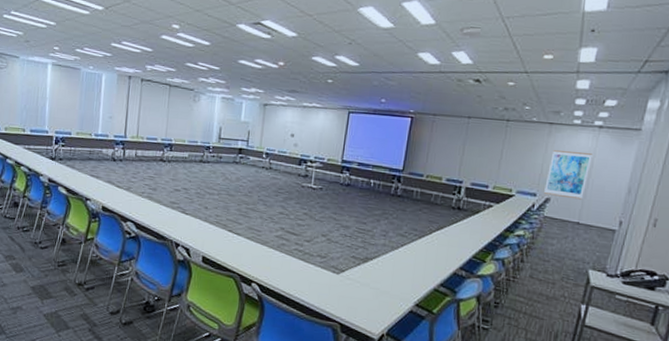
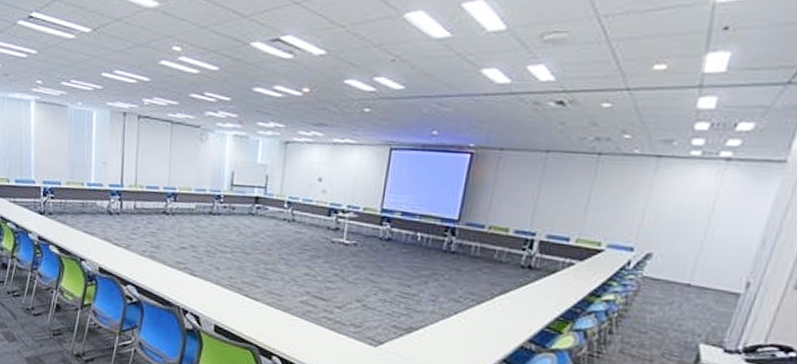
wall art: present [544,150,592,200] -> none [644,191,714,255]

